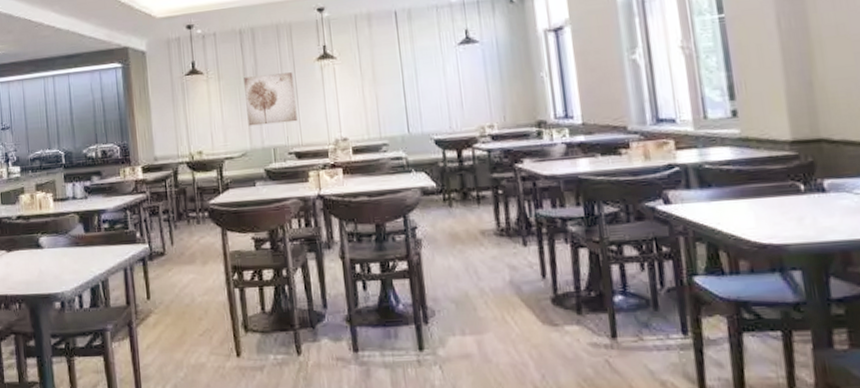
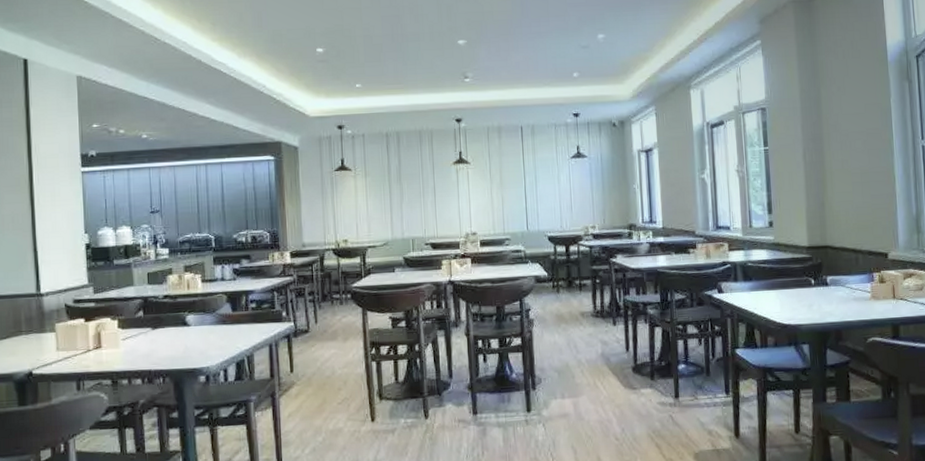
wall art: present [244,72,298,126] -> none [388,173,434,219]

